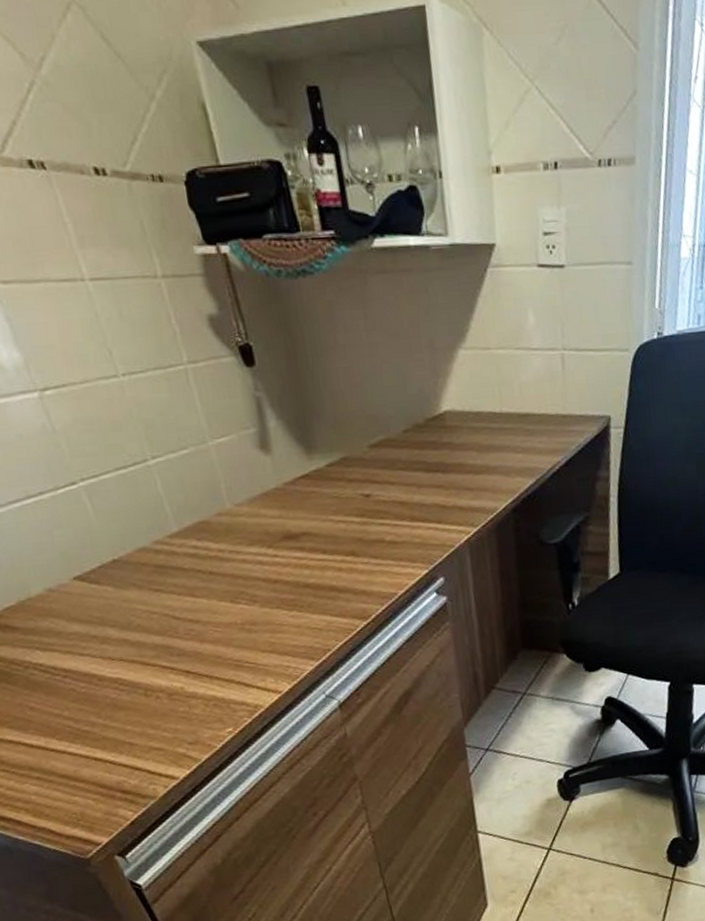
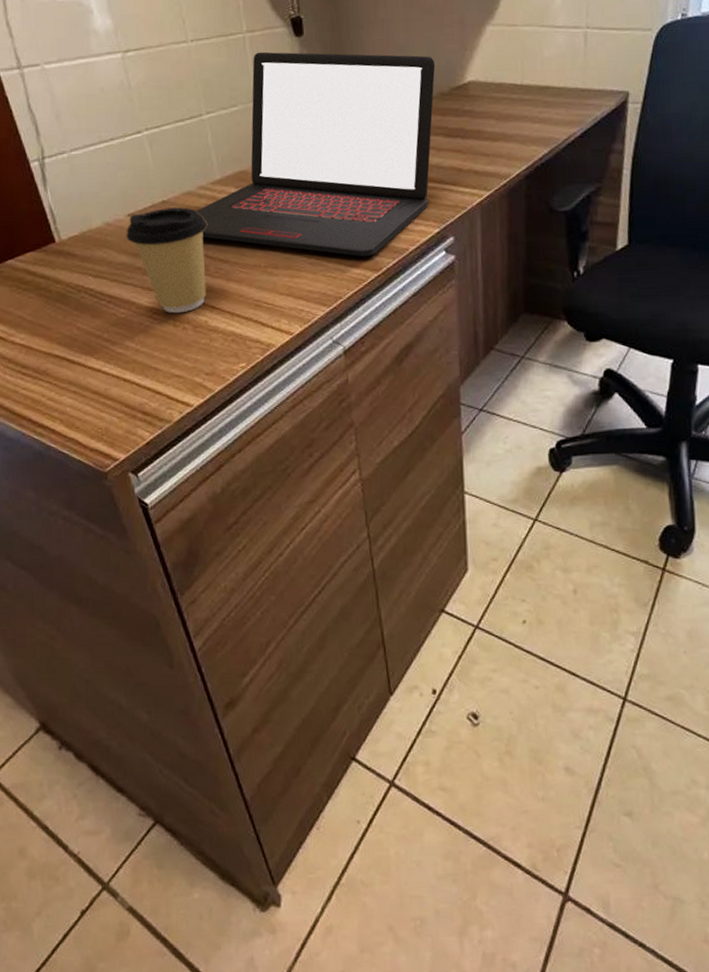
coffee cup: none [74,565,179,683] -> present [126,207,208,314]
laptop: none [155,384,414,605] -> present [196,51,436,256]

